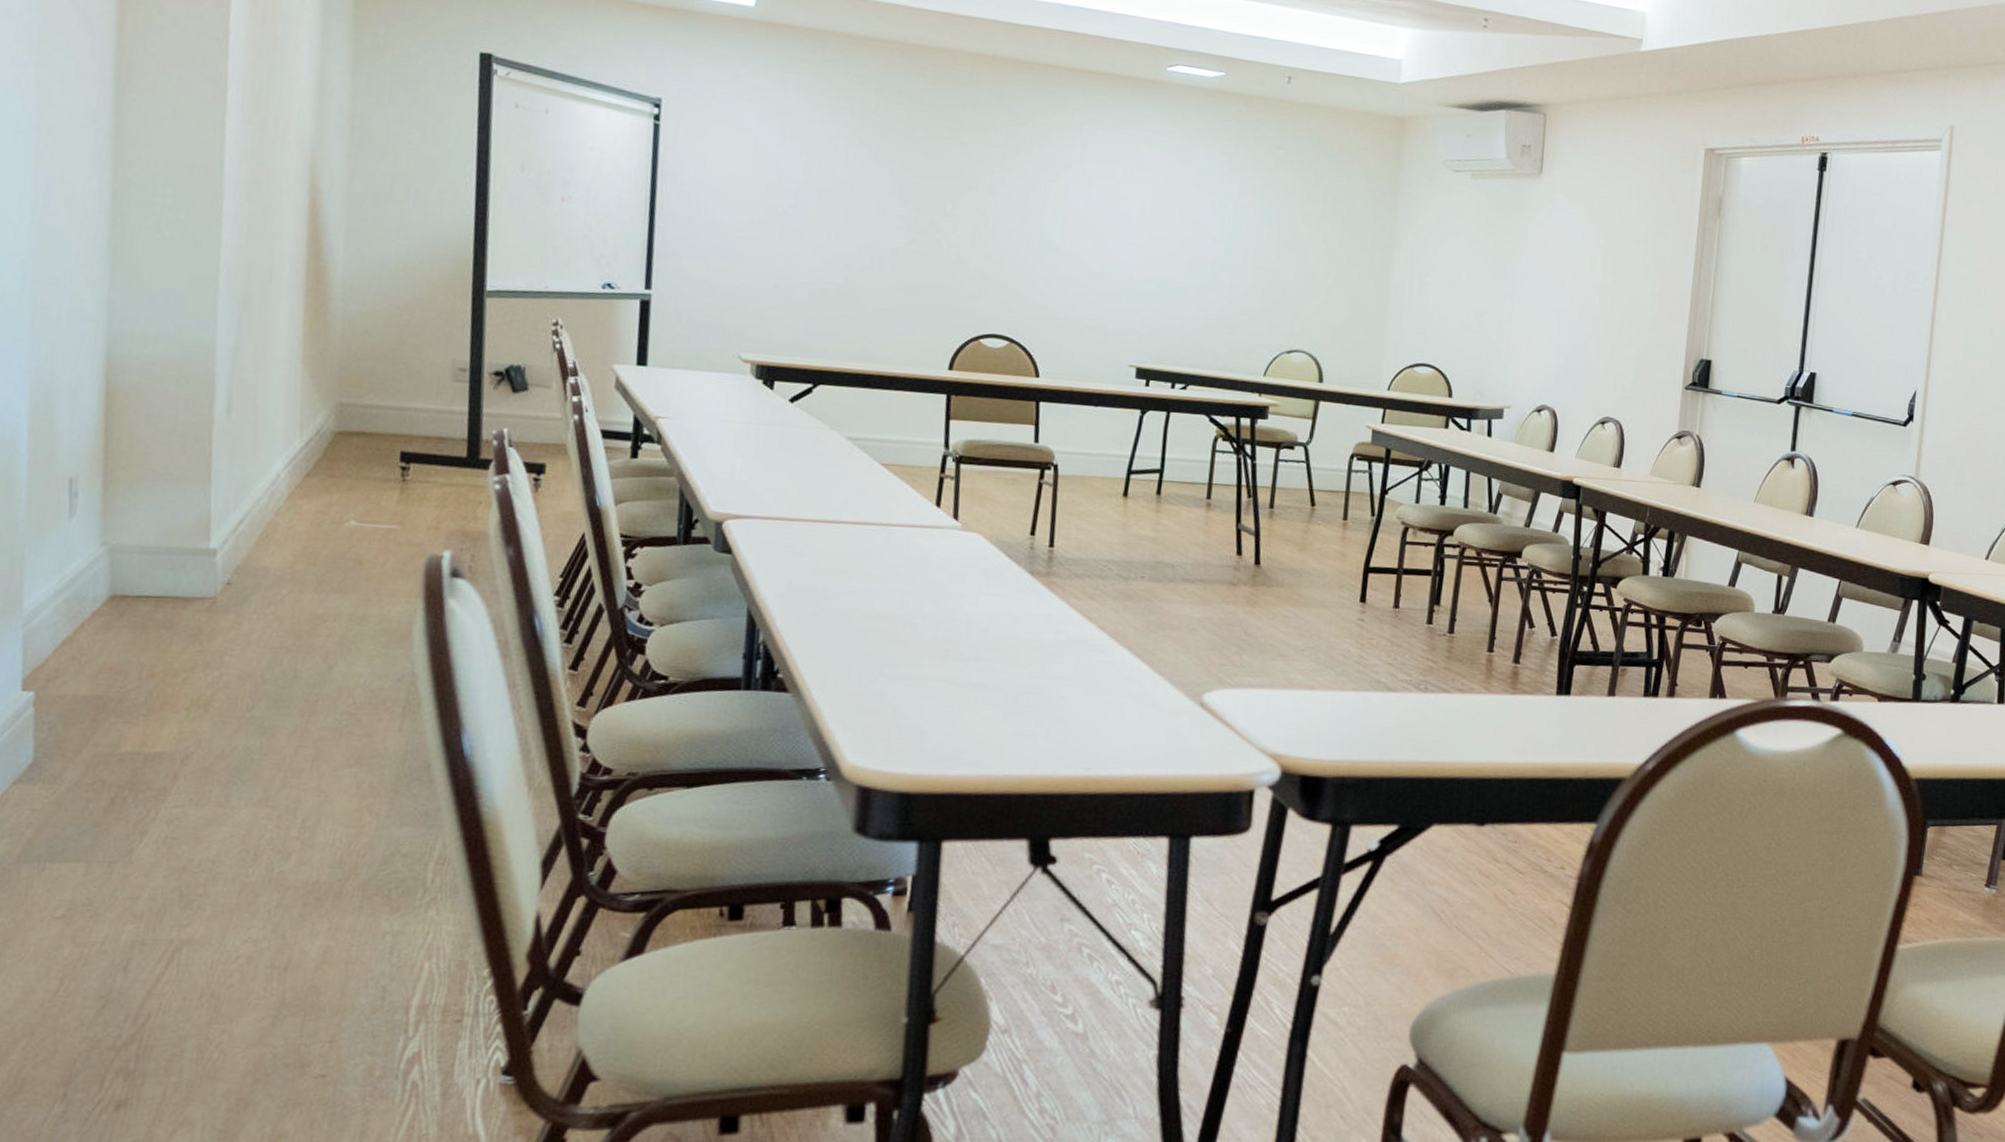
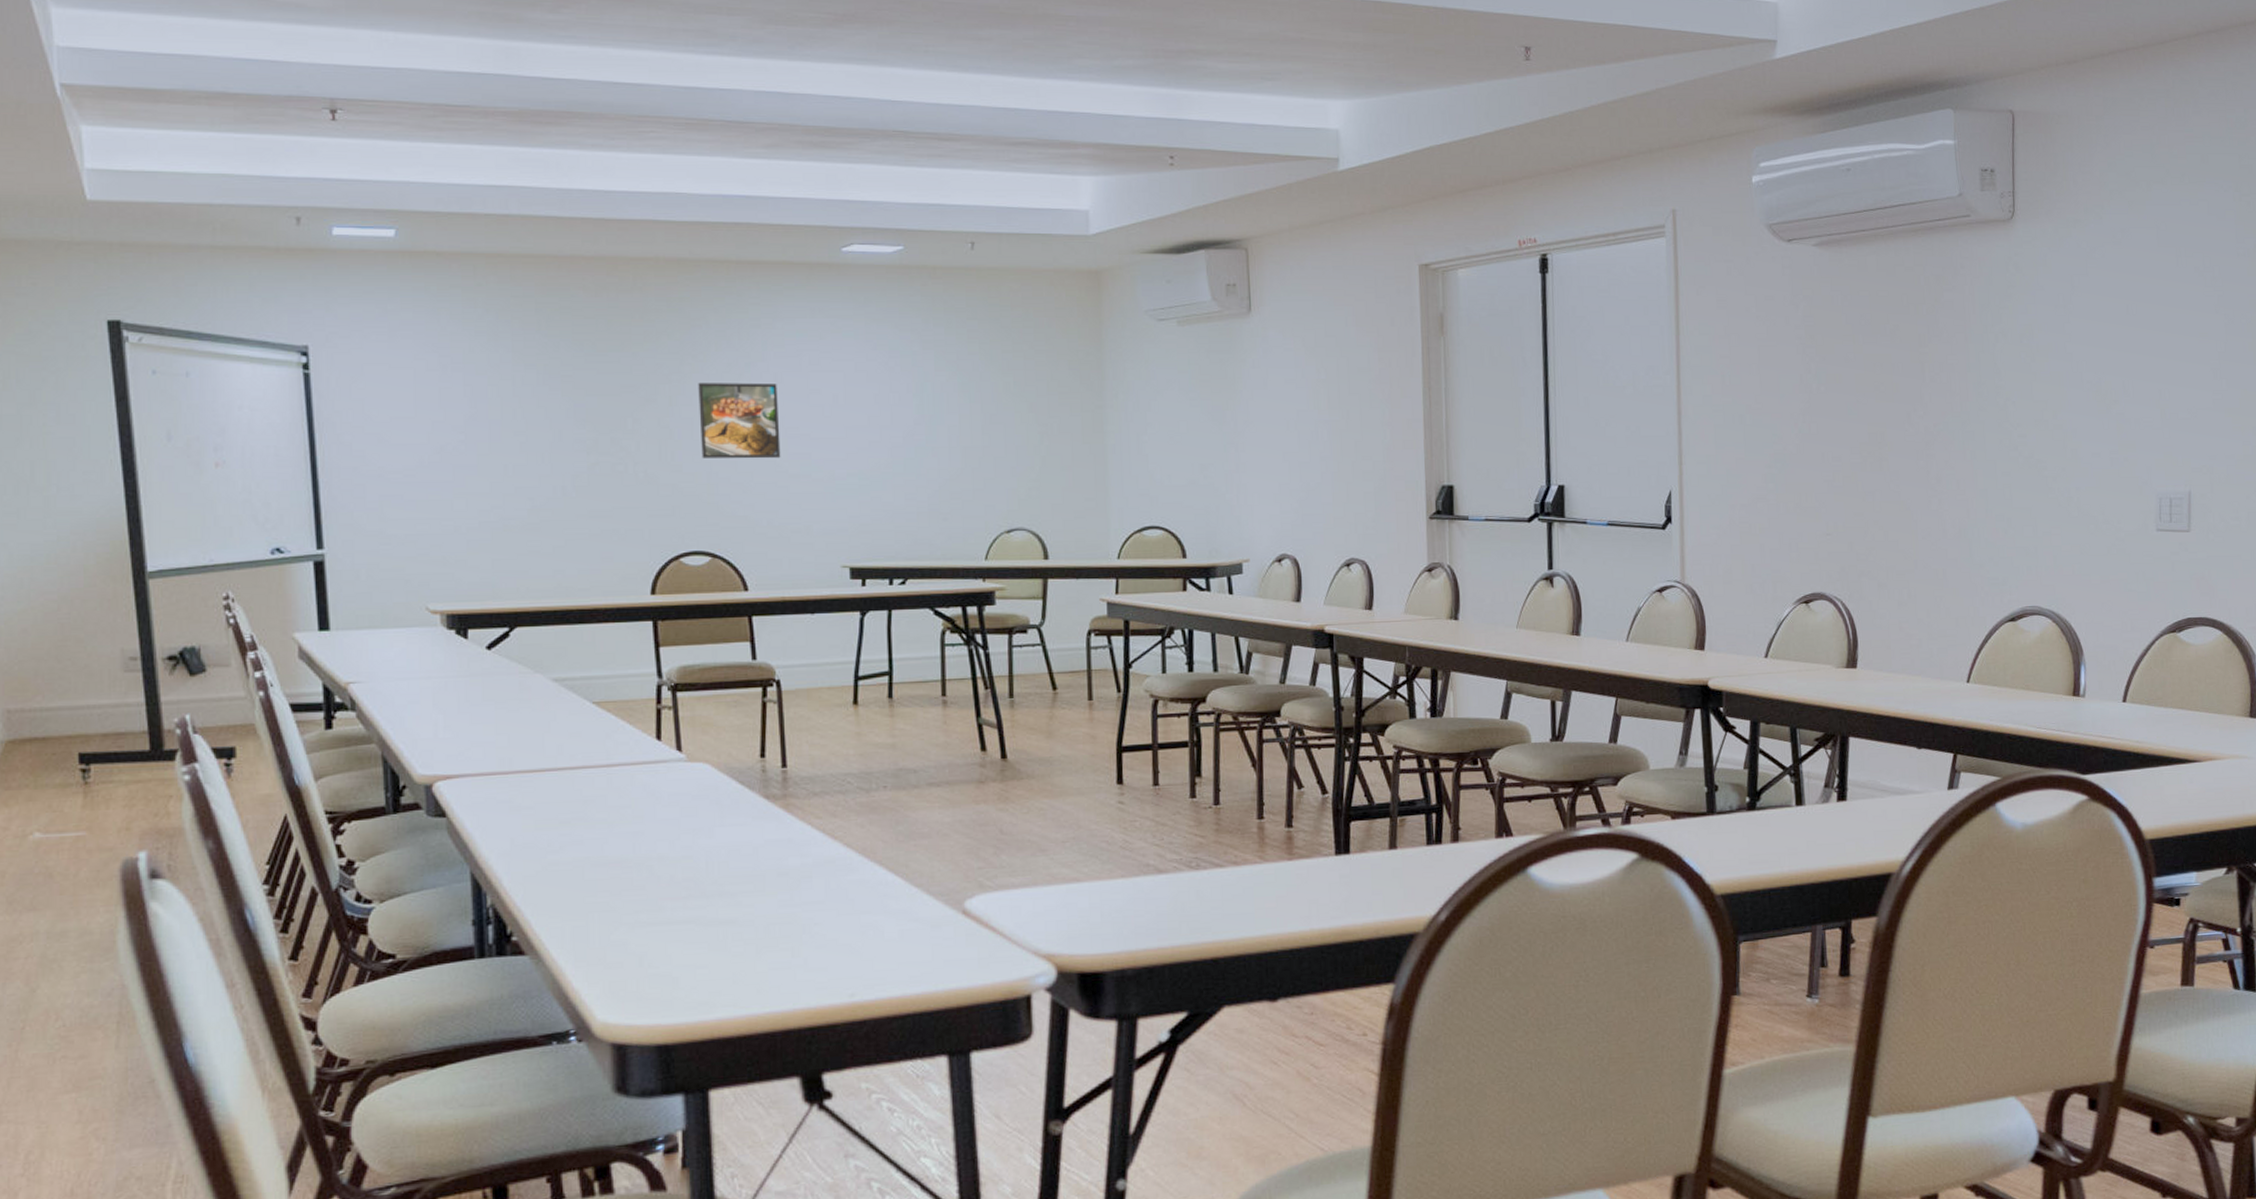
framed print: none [1012,177,1091,257] -> present [698,382,781,459]

